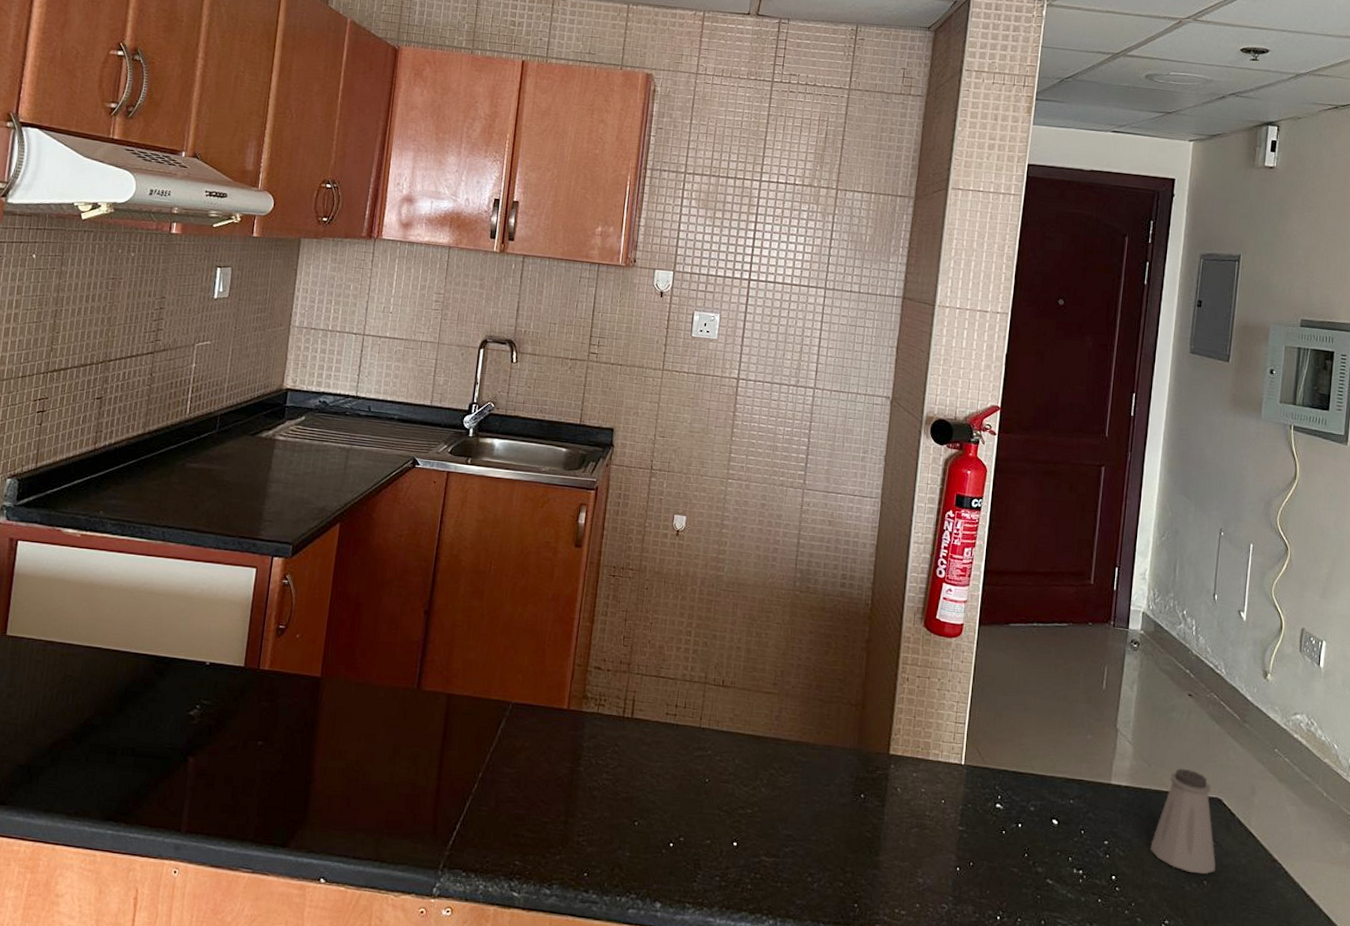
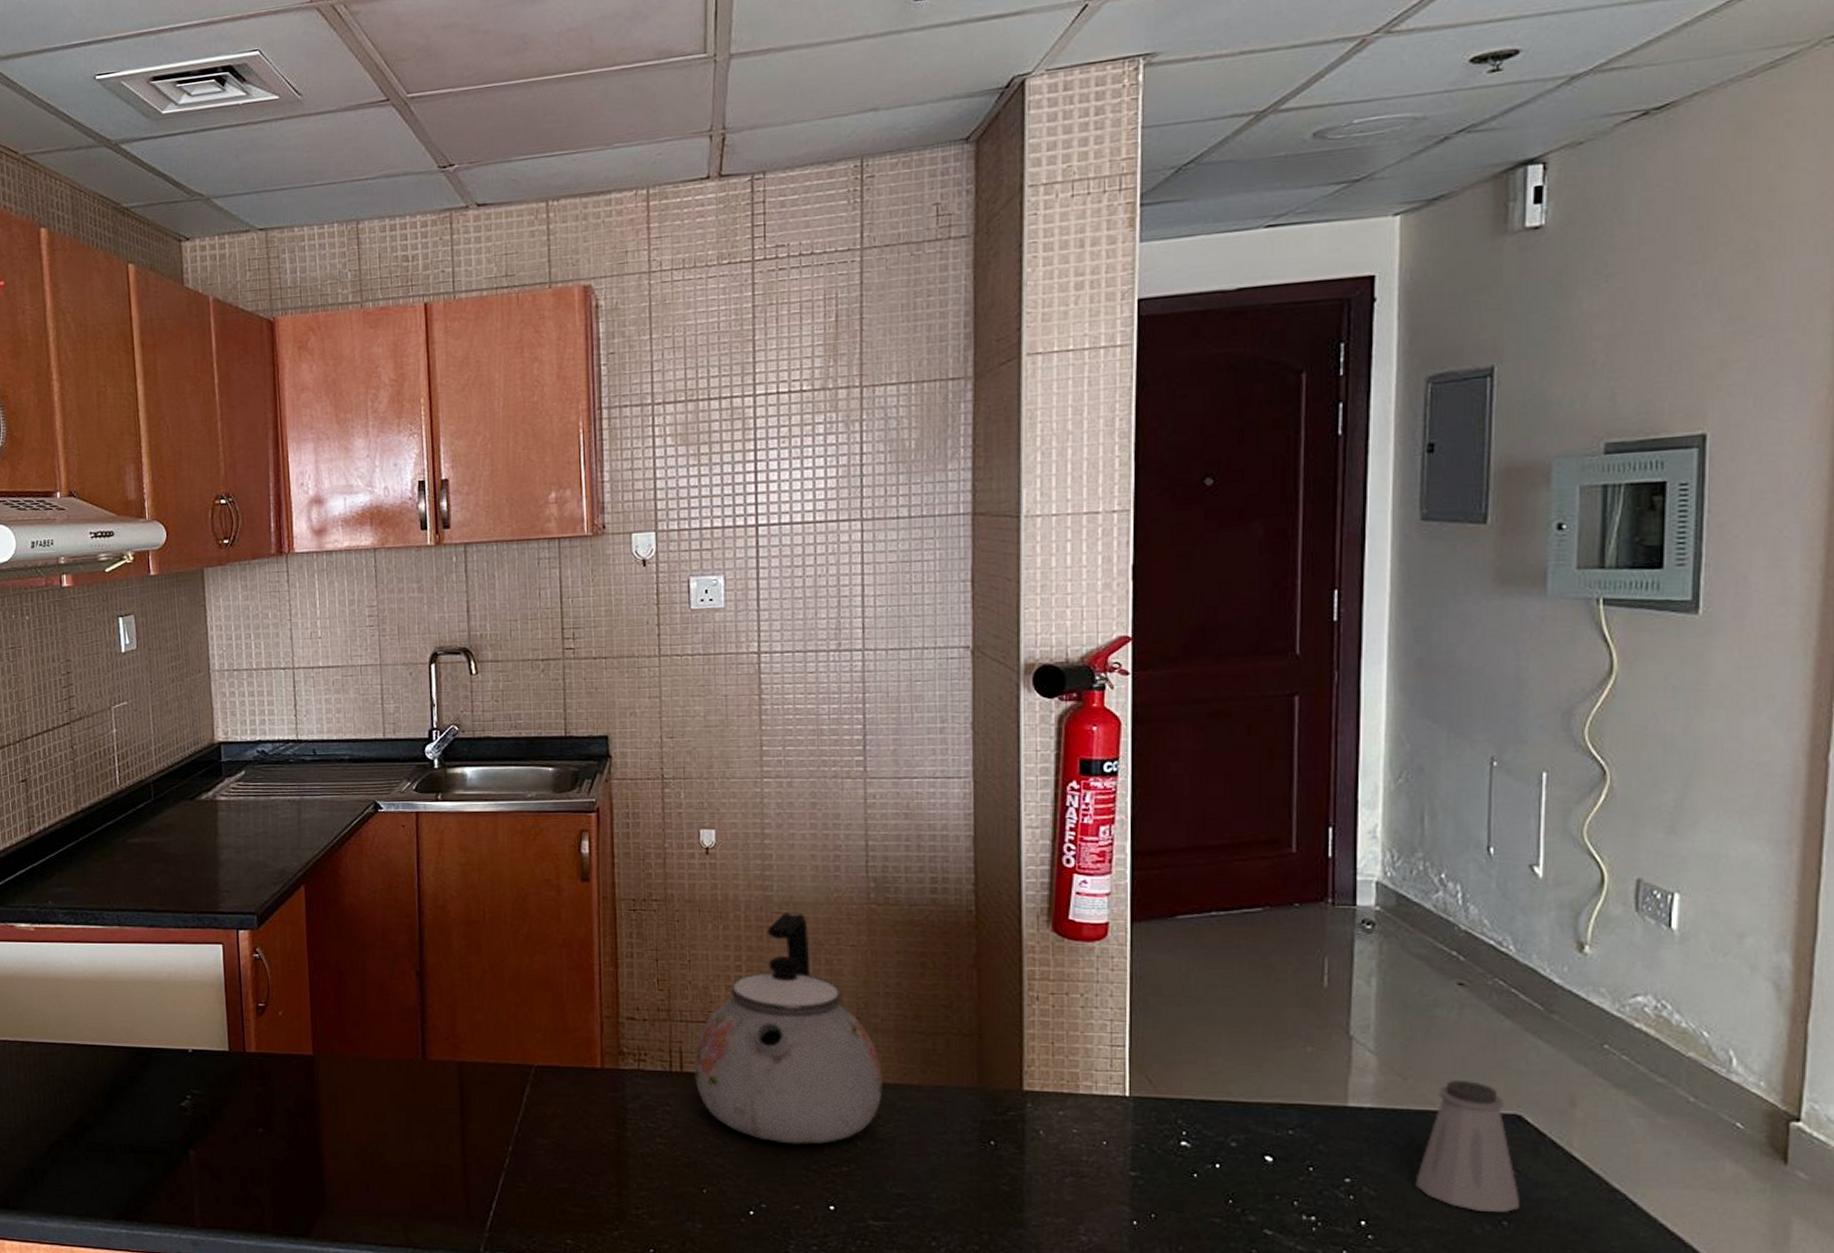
kettle: none [641,590,788,788] -> present [694,912,883,1144]

